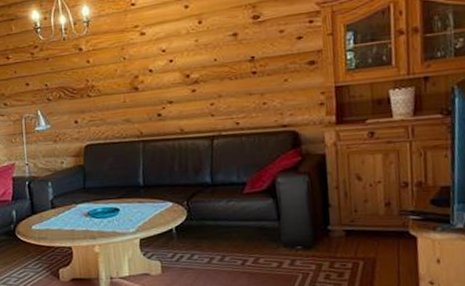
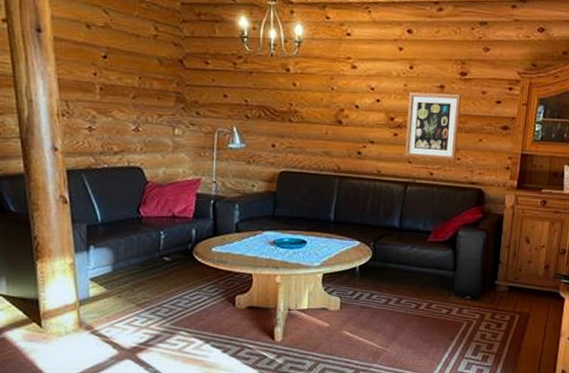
wall art: none [201,37,262,111] -> present [405,91,461,161]

